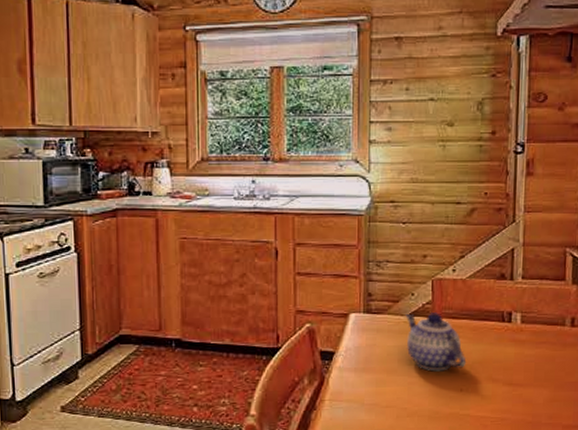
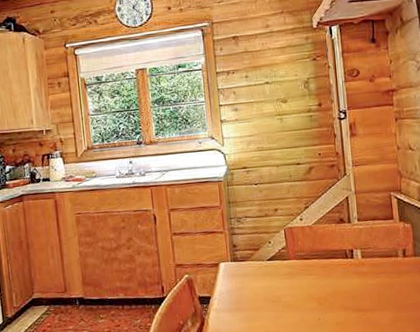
teapot: present [405,312,467,372] -> none [265,256,321,306]

